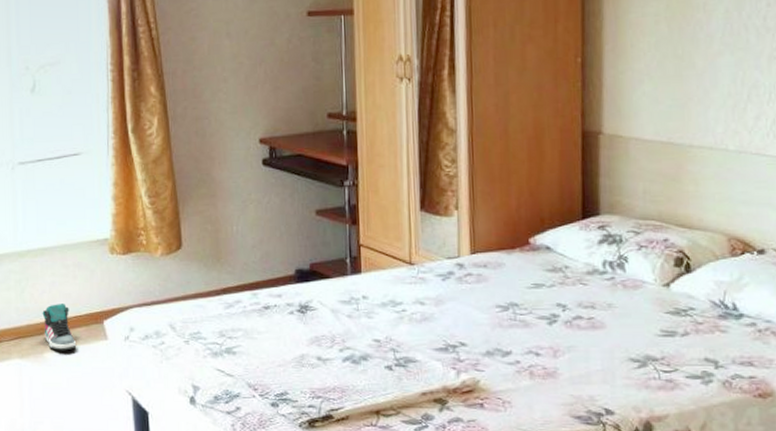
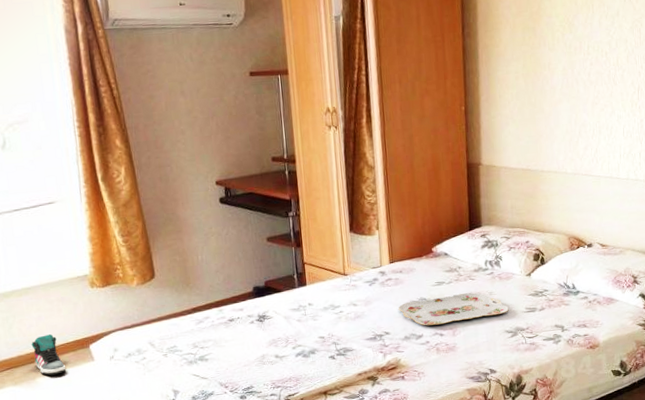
serving tray: none [479,302,636,340] -> present [398,293,509,326]

